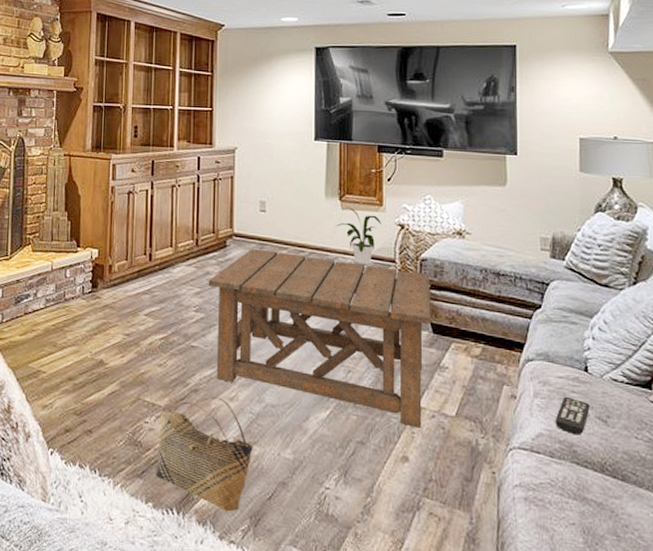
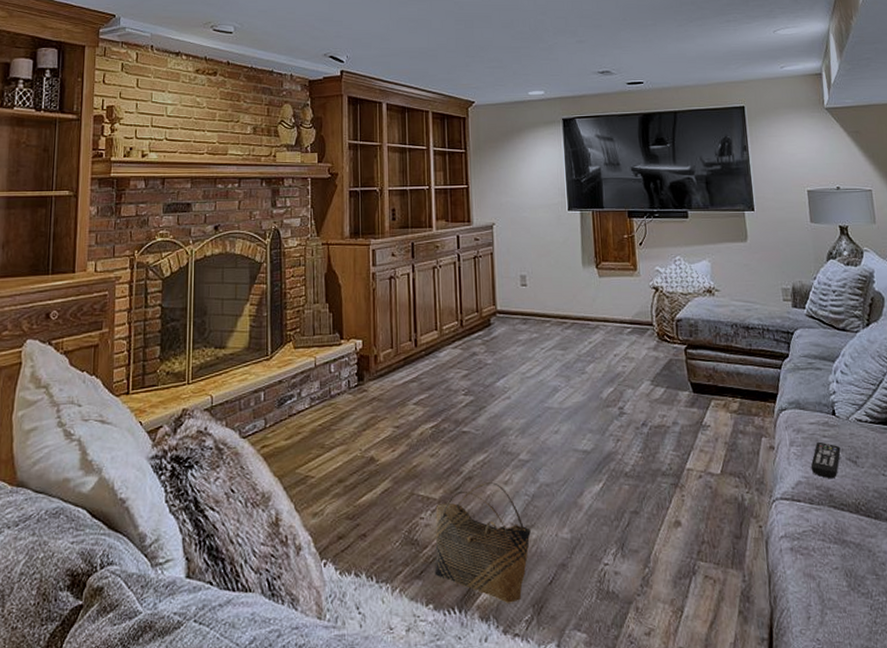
coffee table: present [208,248,431,428] -> none [475,324,691,490]
house plant: present [335,207,381,266] -> none [593,274,637,332]

